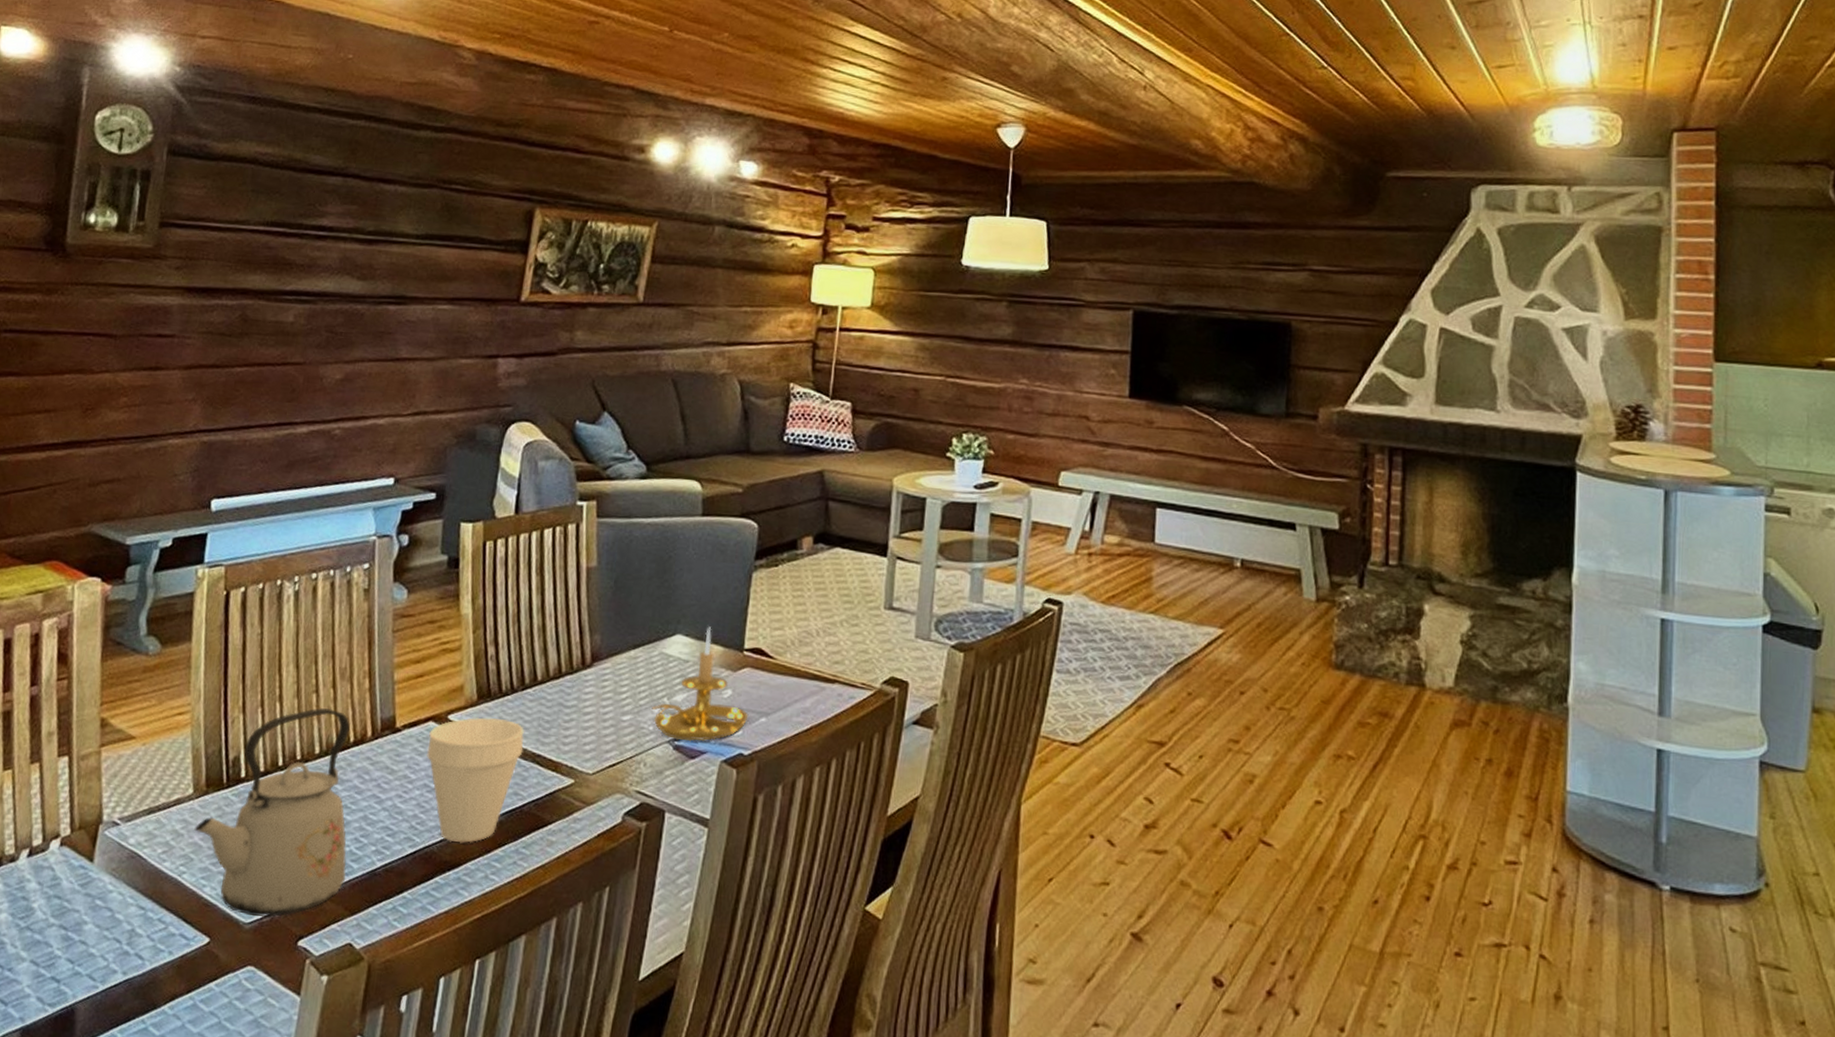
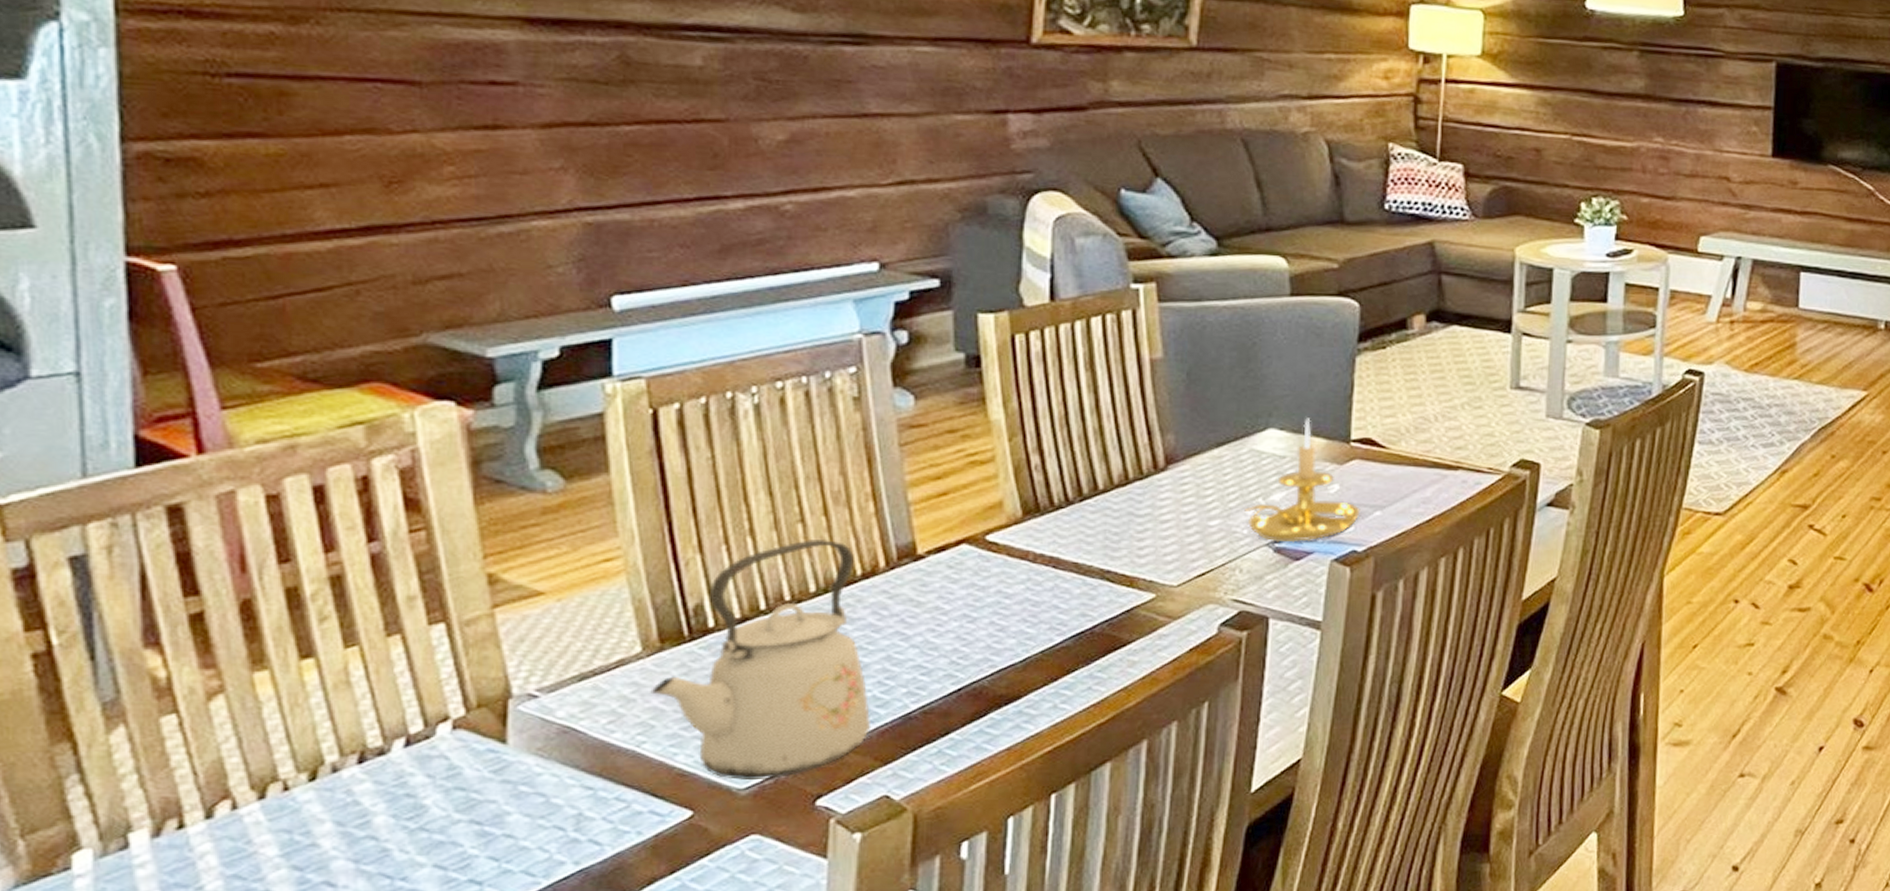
cup: present [426,717,525,844] -> none [963,534,1089,674]

